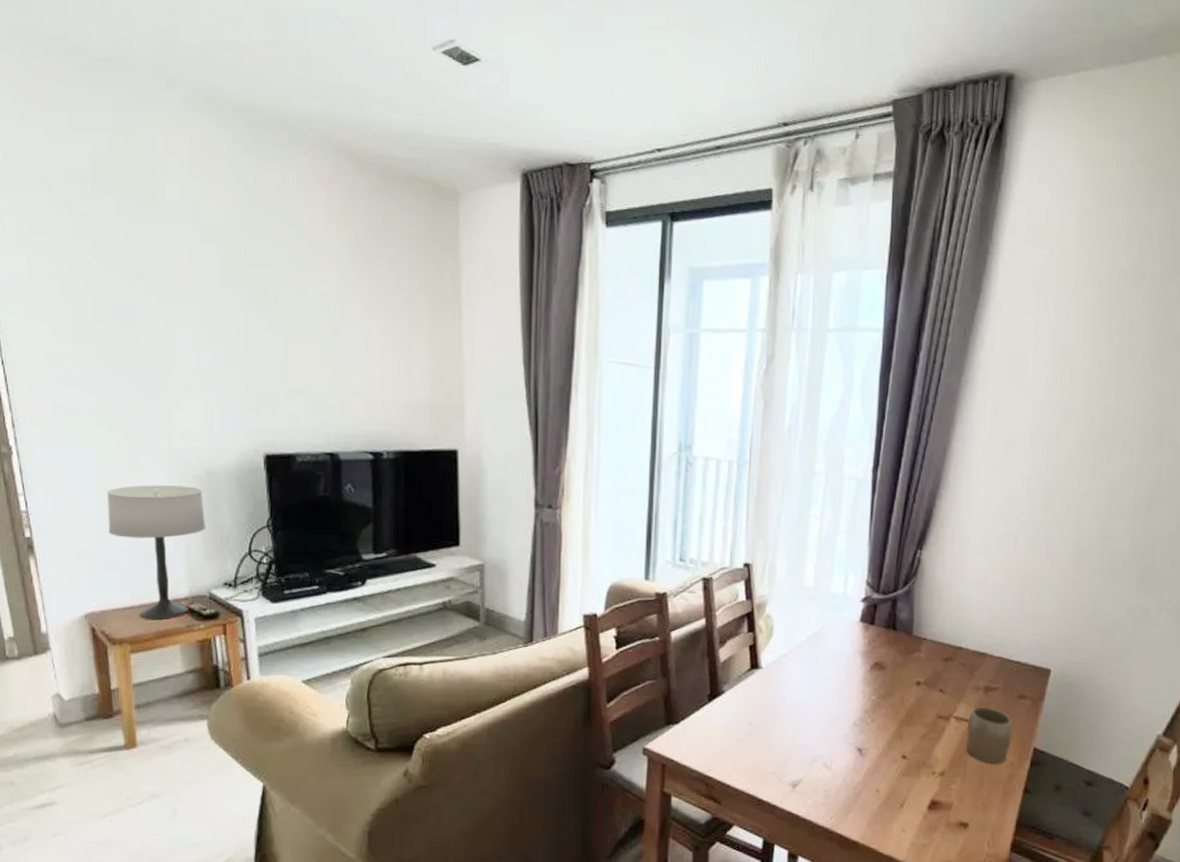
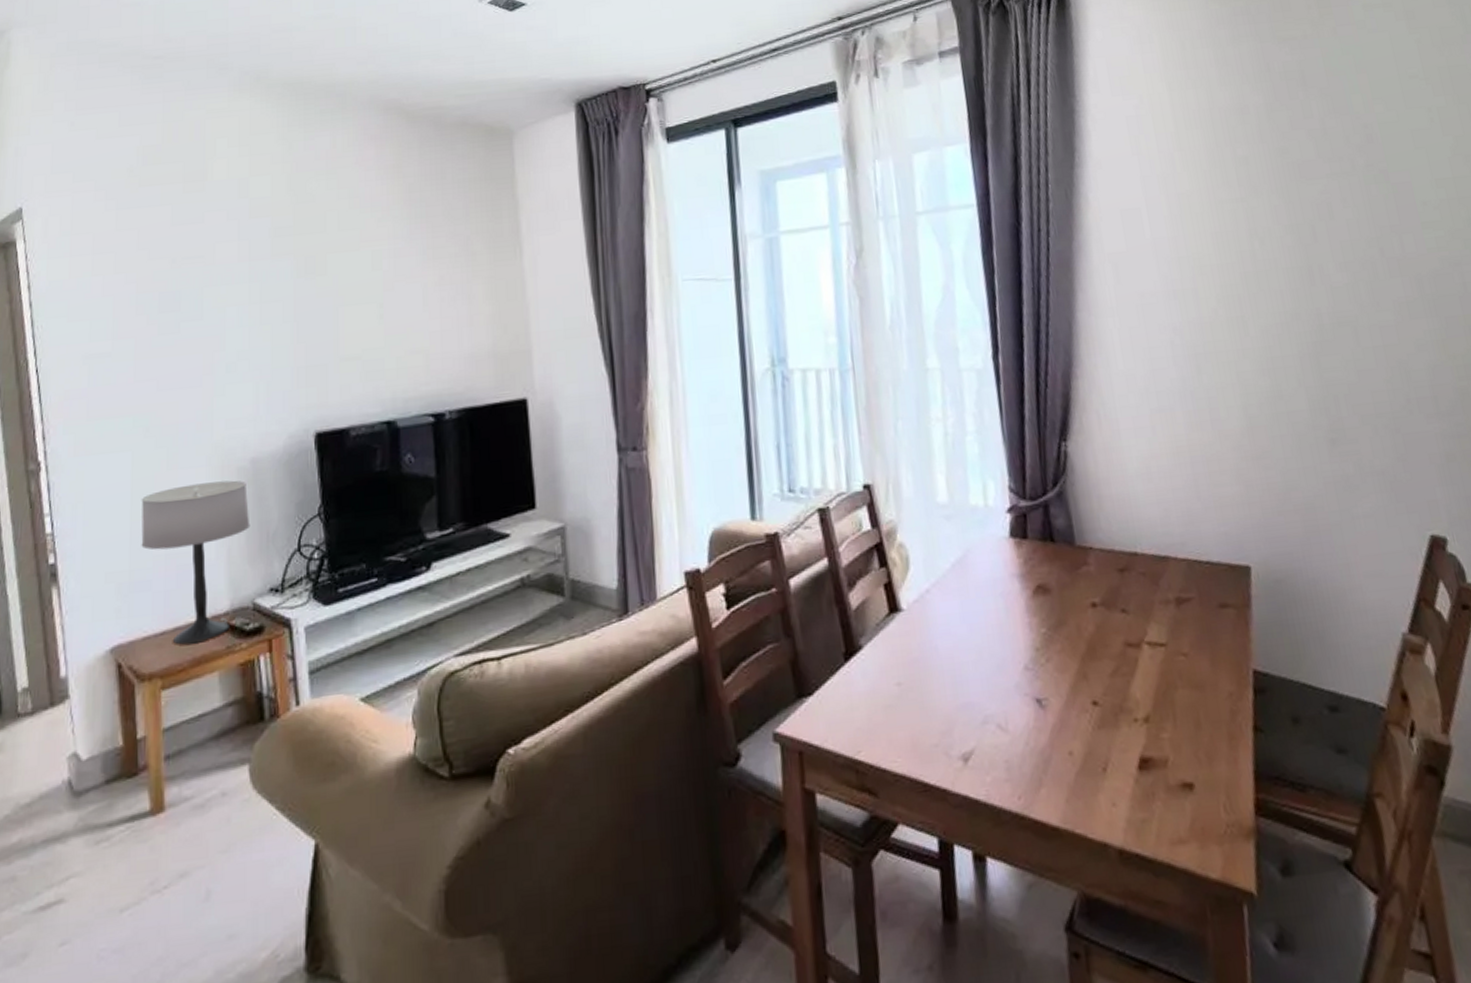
mug: present [966,706,1013,764] -> none [1164,624,1224,698]

